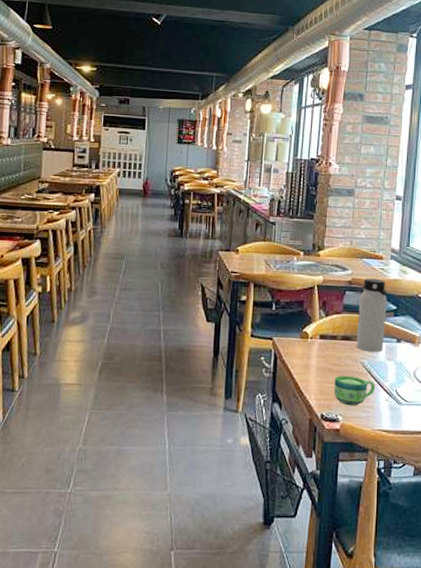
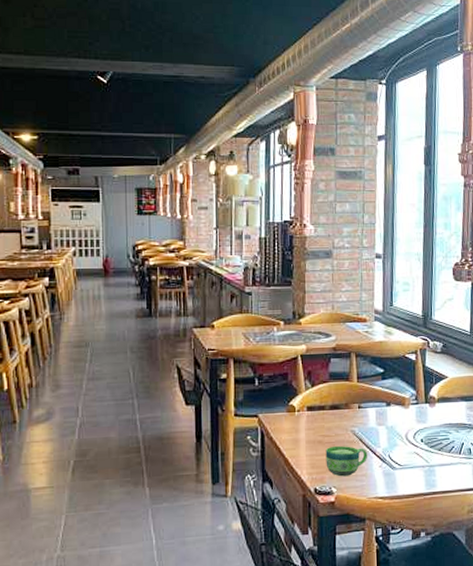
water bottle: present [356,278,387,352] -> none [345,342,374,419]

